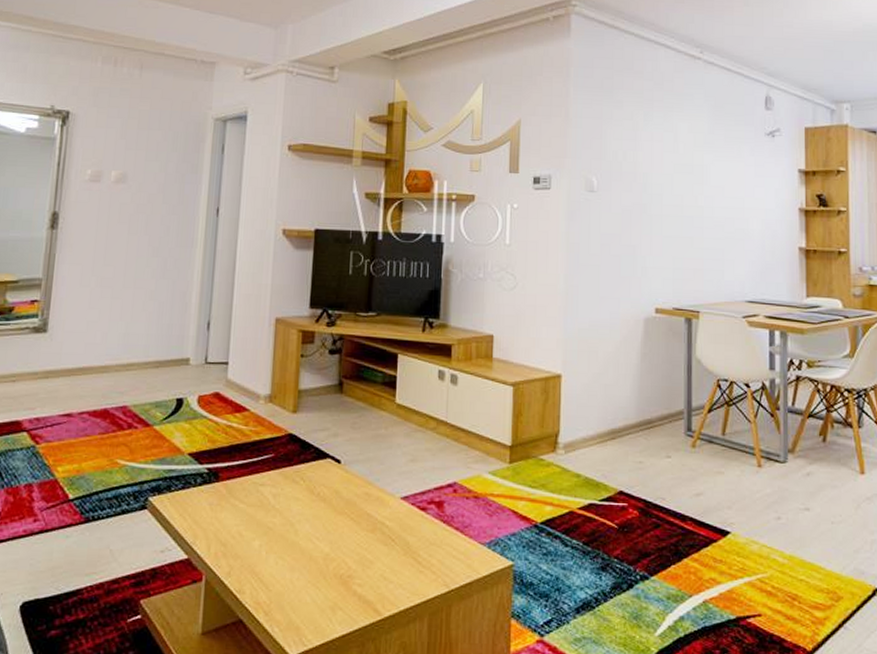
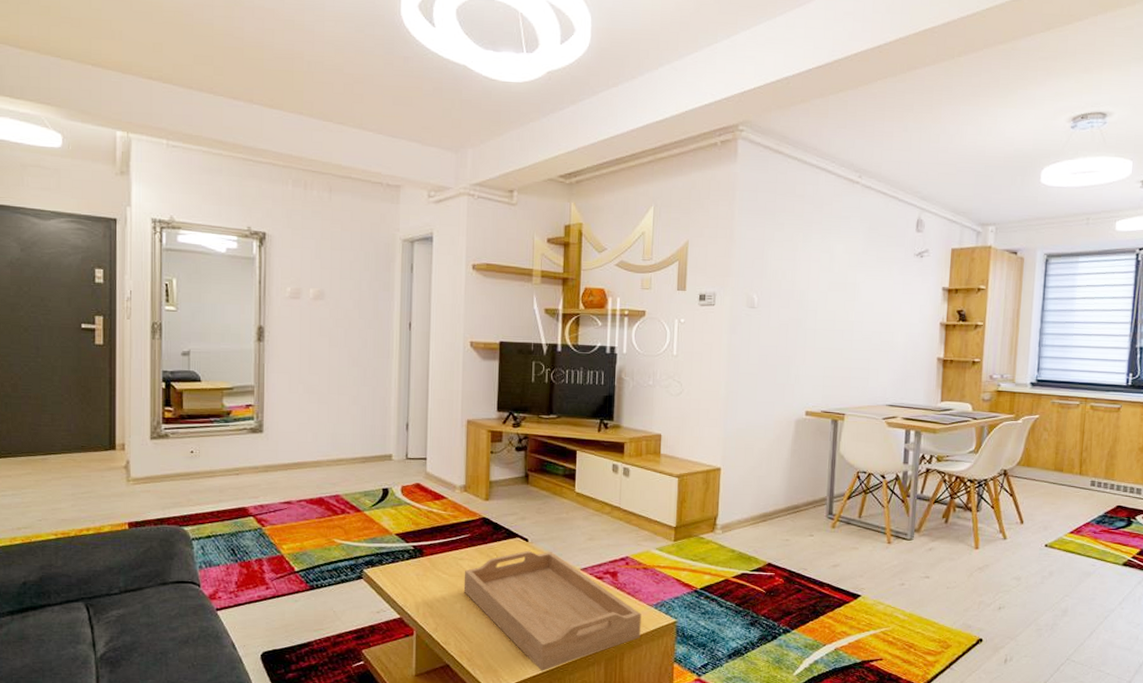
serving tray: none [263,474,472,629] -> present [463,550,642,671]

